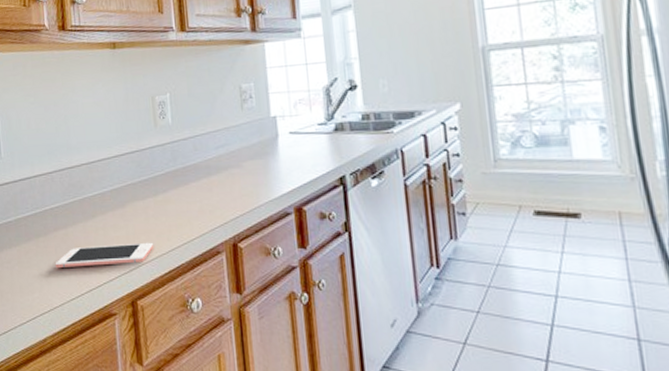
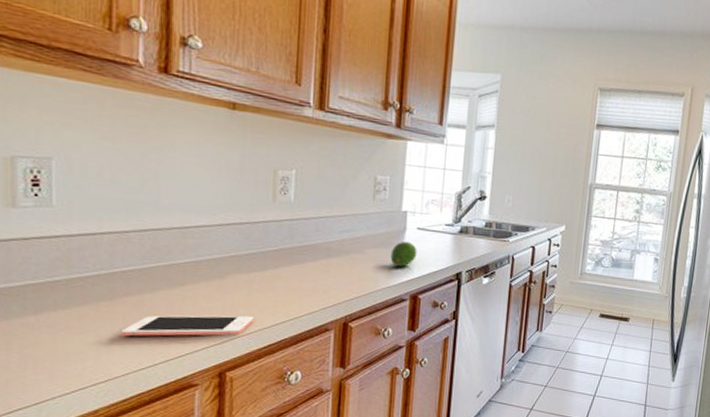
fruit: none [267,148,294,177] -> present [390,241,417,267]

